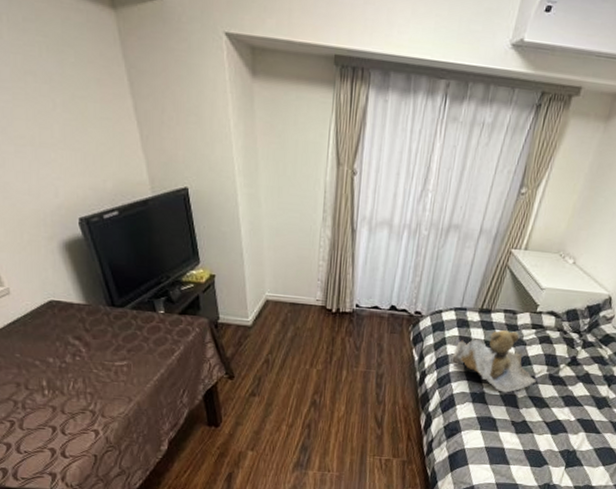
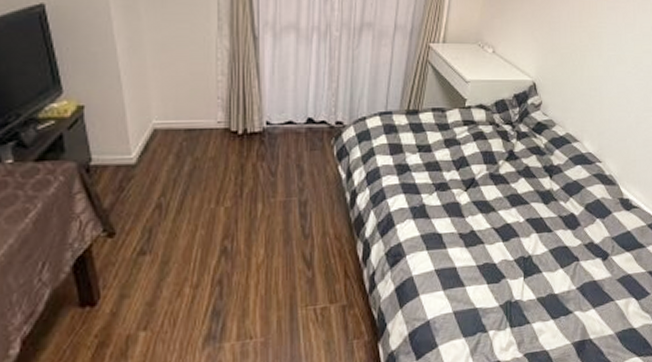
teddy bear: present [452,330,537,393] -> none [384,131,478,202]

